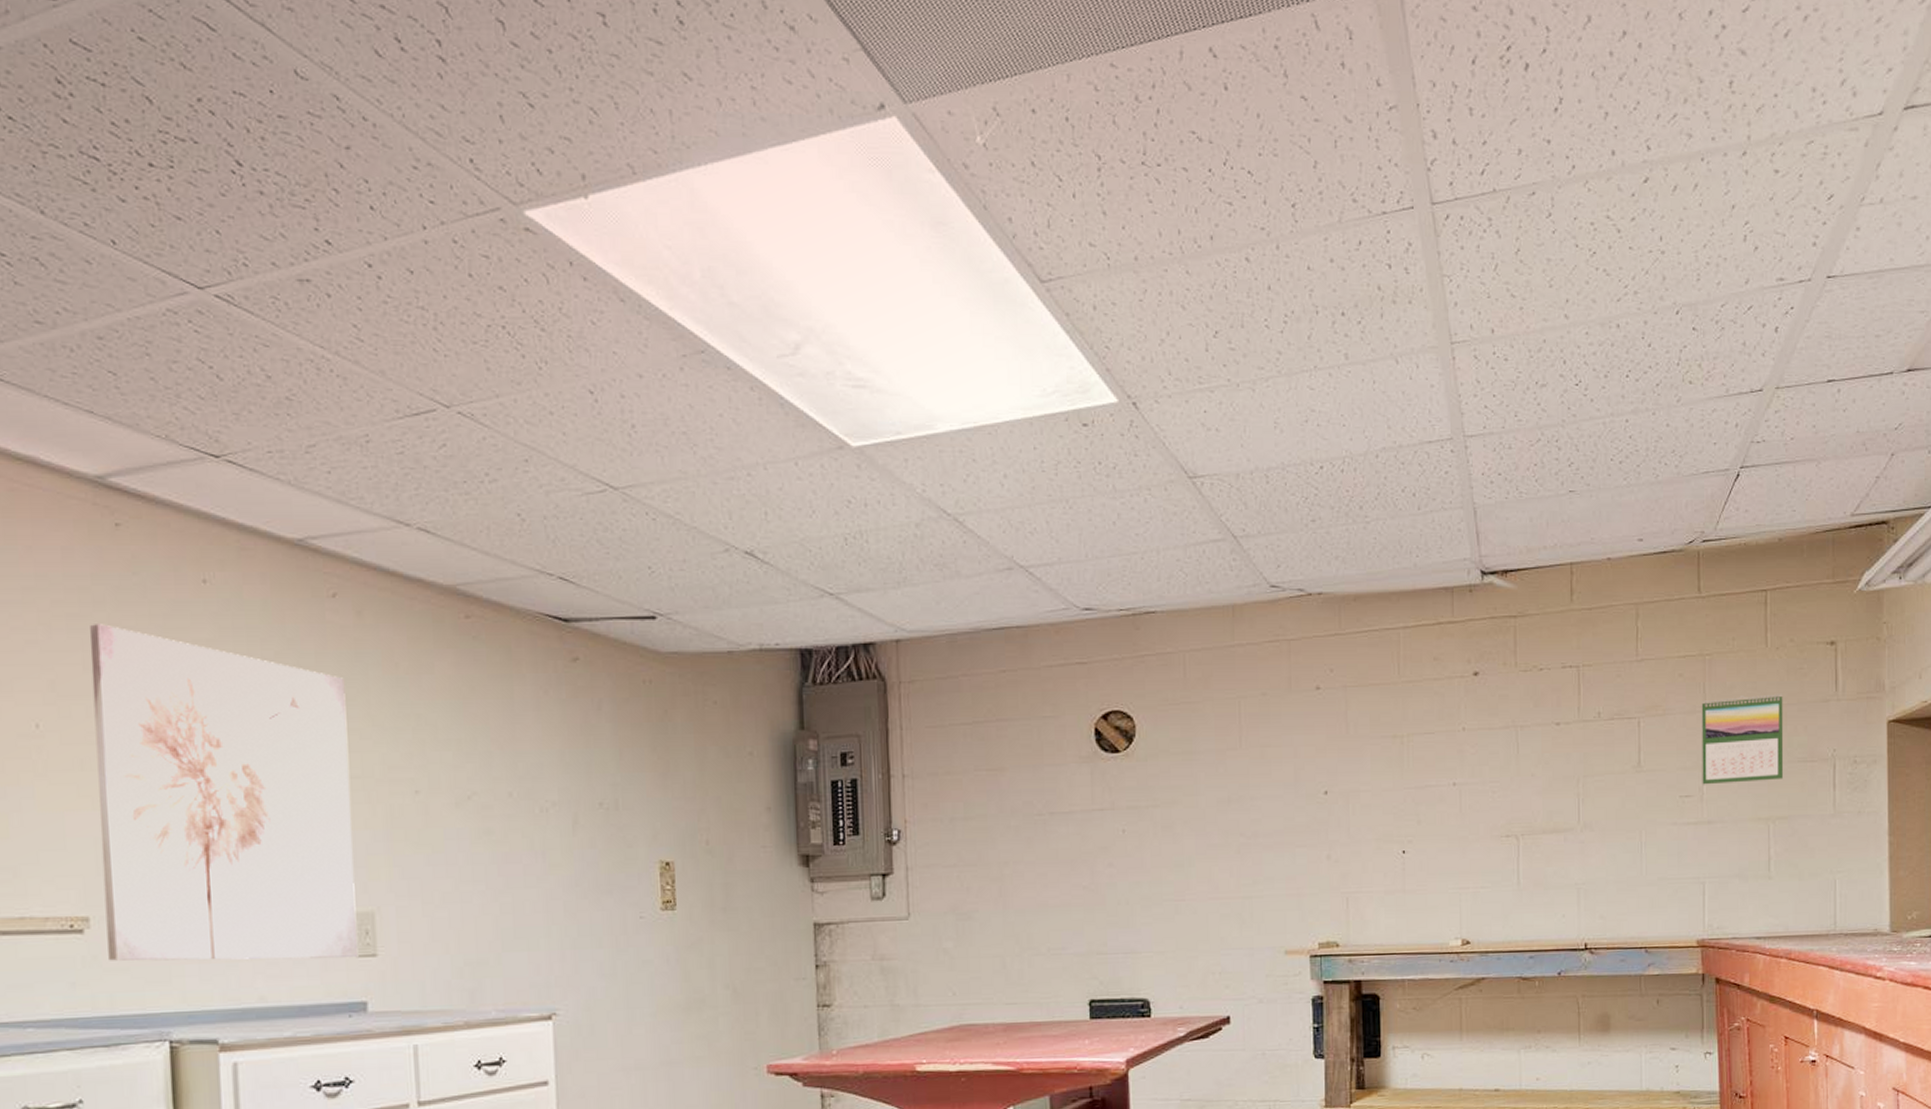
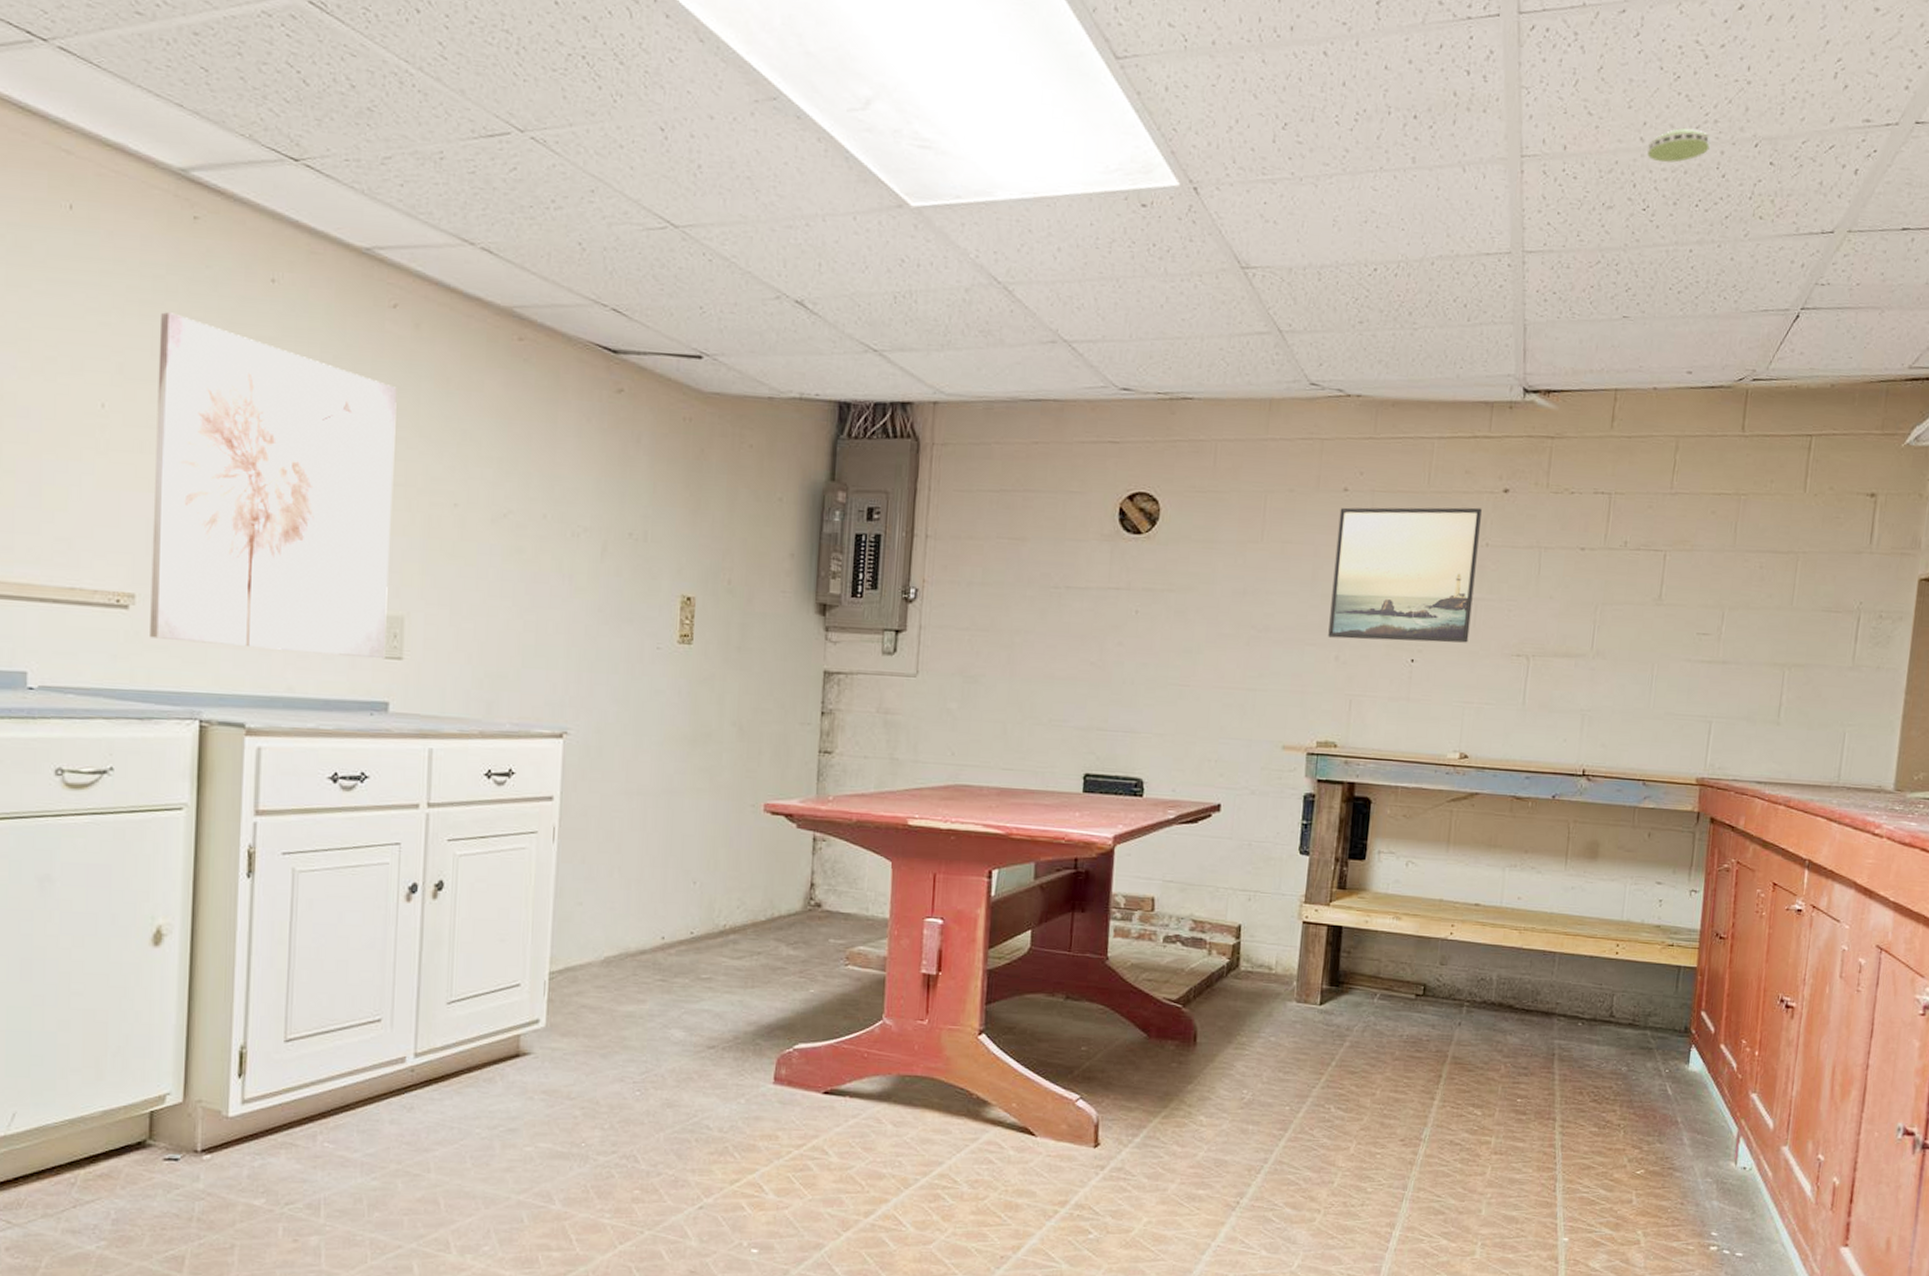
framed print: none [1314,693,1457,837] -> present [1328,507,1482,643]
smoke detector: none [1573,301,1632,337] -> present [1647,127,1711,163]
calendar: present [1701,694,1784,785] -> none [1721,539,1815,628]

